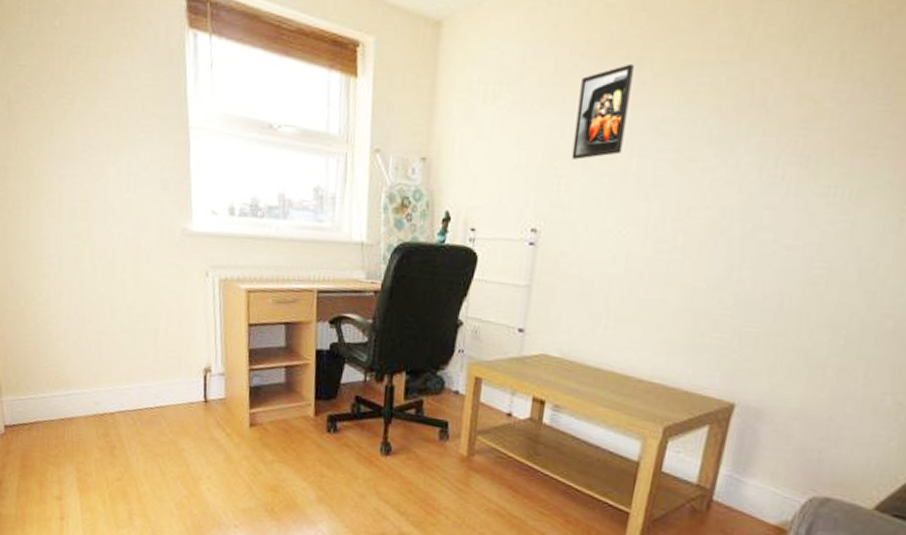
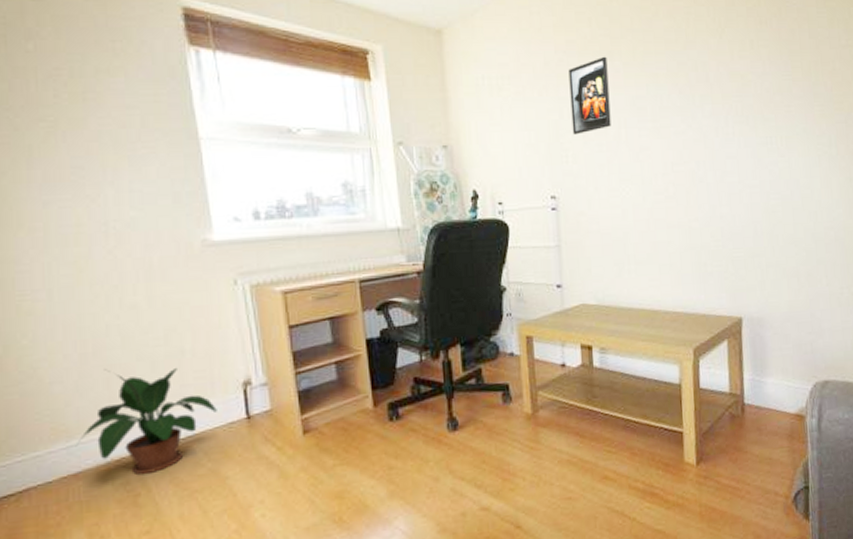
potted plant: none [74,334,181,432] -> present [79,368,217,476]

